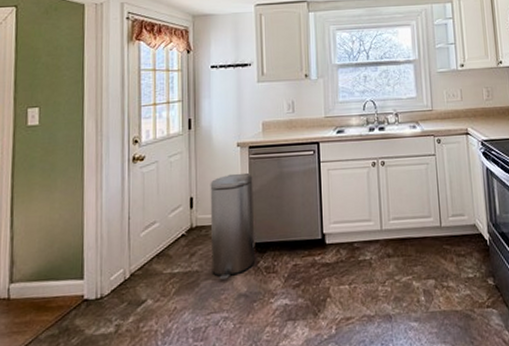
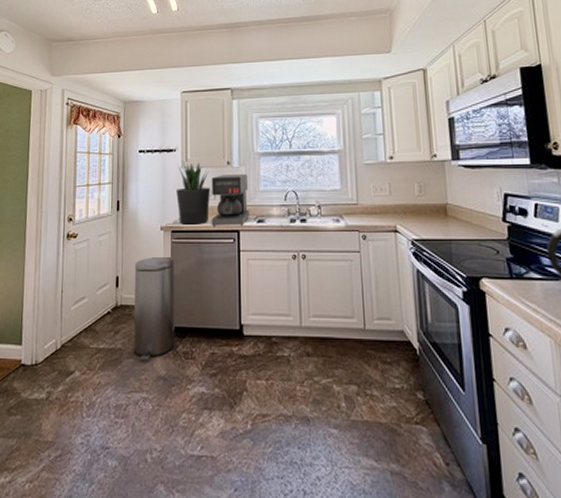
planter: none [253,74,289,140] -> present [176,160,211,225]
coffee maker: none [289,86,330,140] -> present [211,174,250,227]

